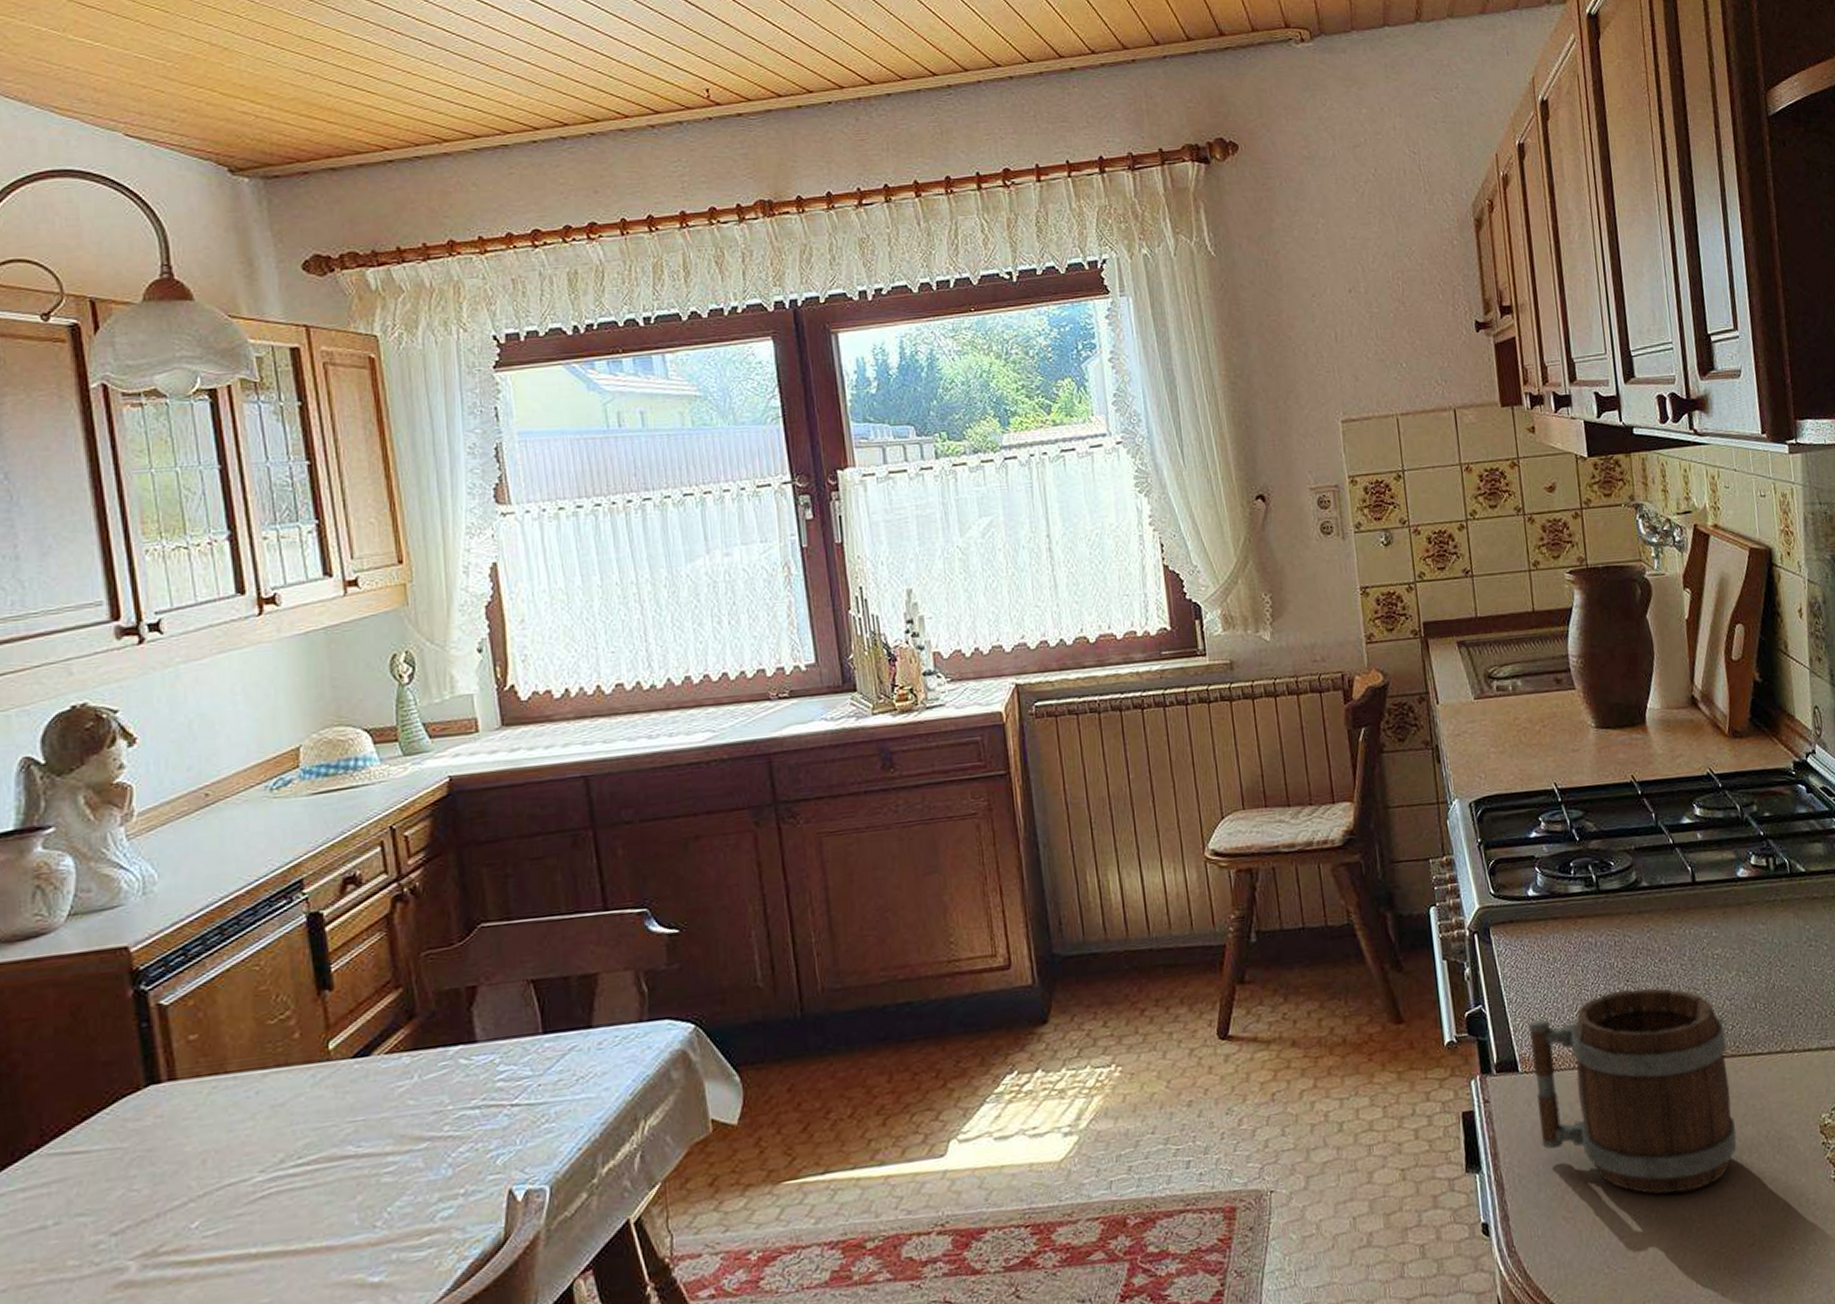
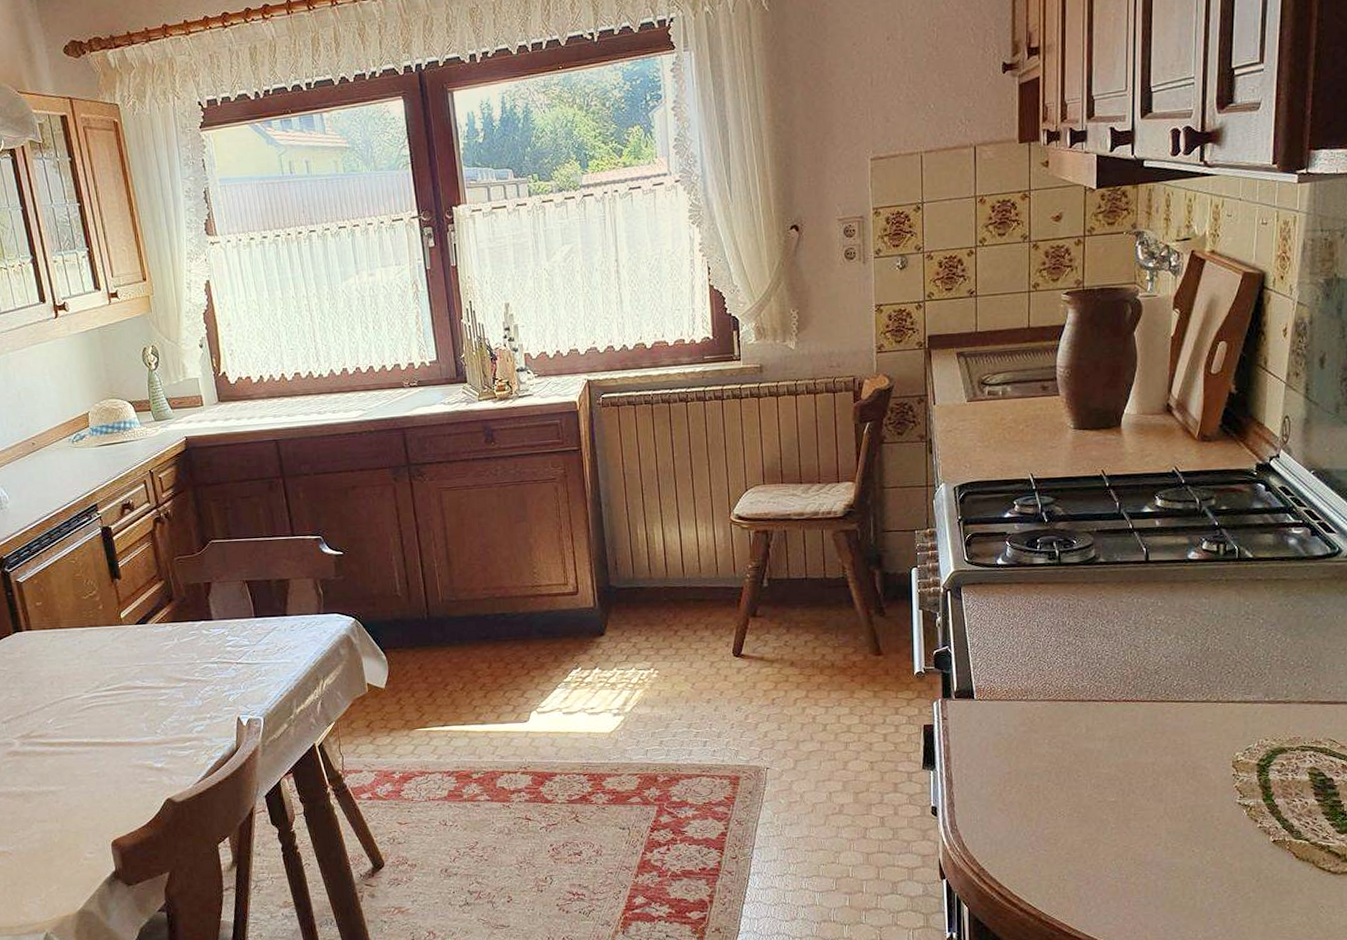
mug: present [1528,988,1737,1194] -> none [986,642,1157,801]

